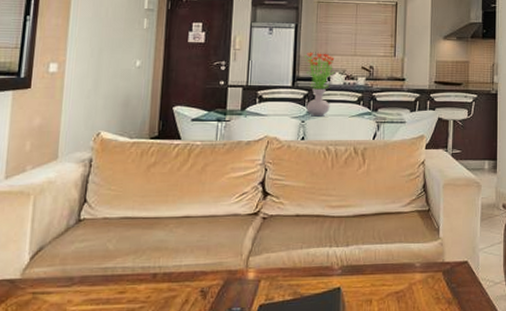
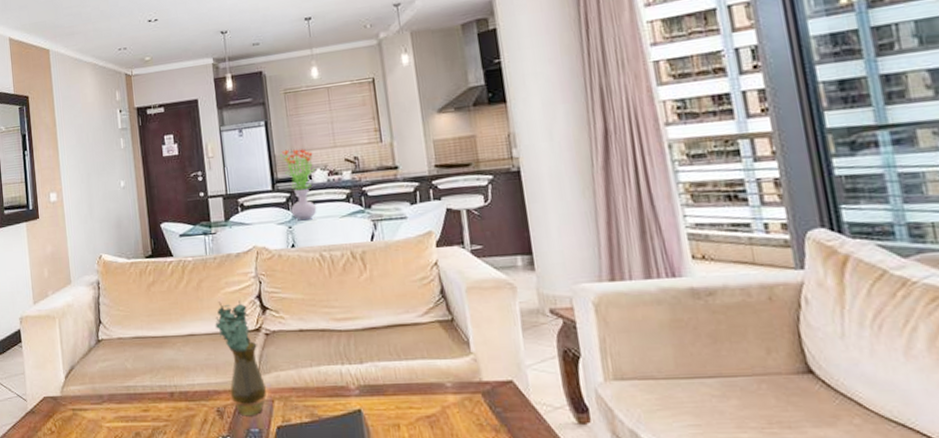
vase: none [213,185,255,296] -> present [215,300,267,417]

